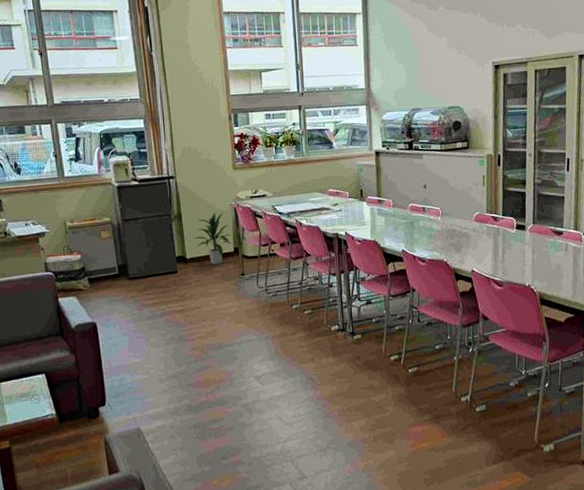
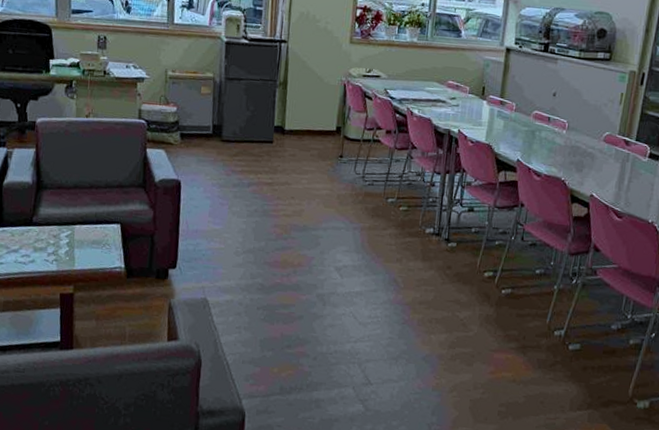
indoor plant: present [193,212,233,265] -> none [295,86,336,142]

